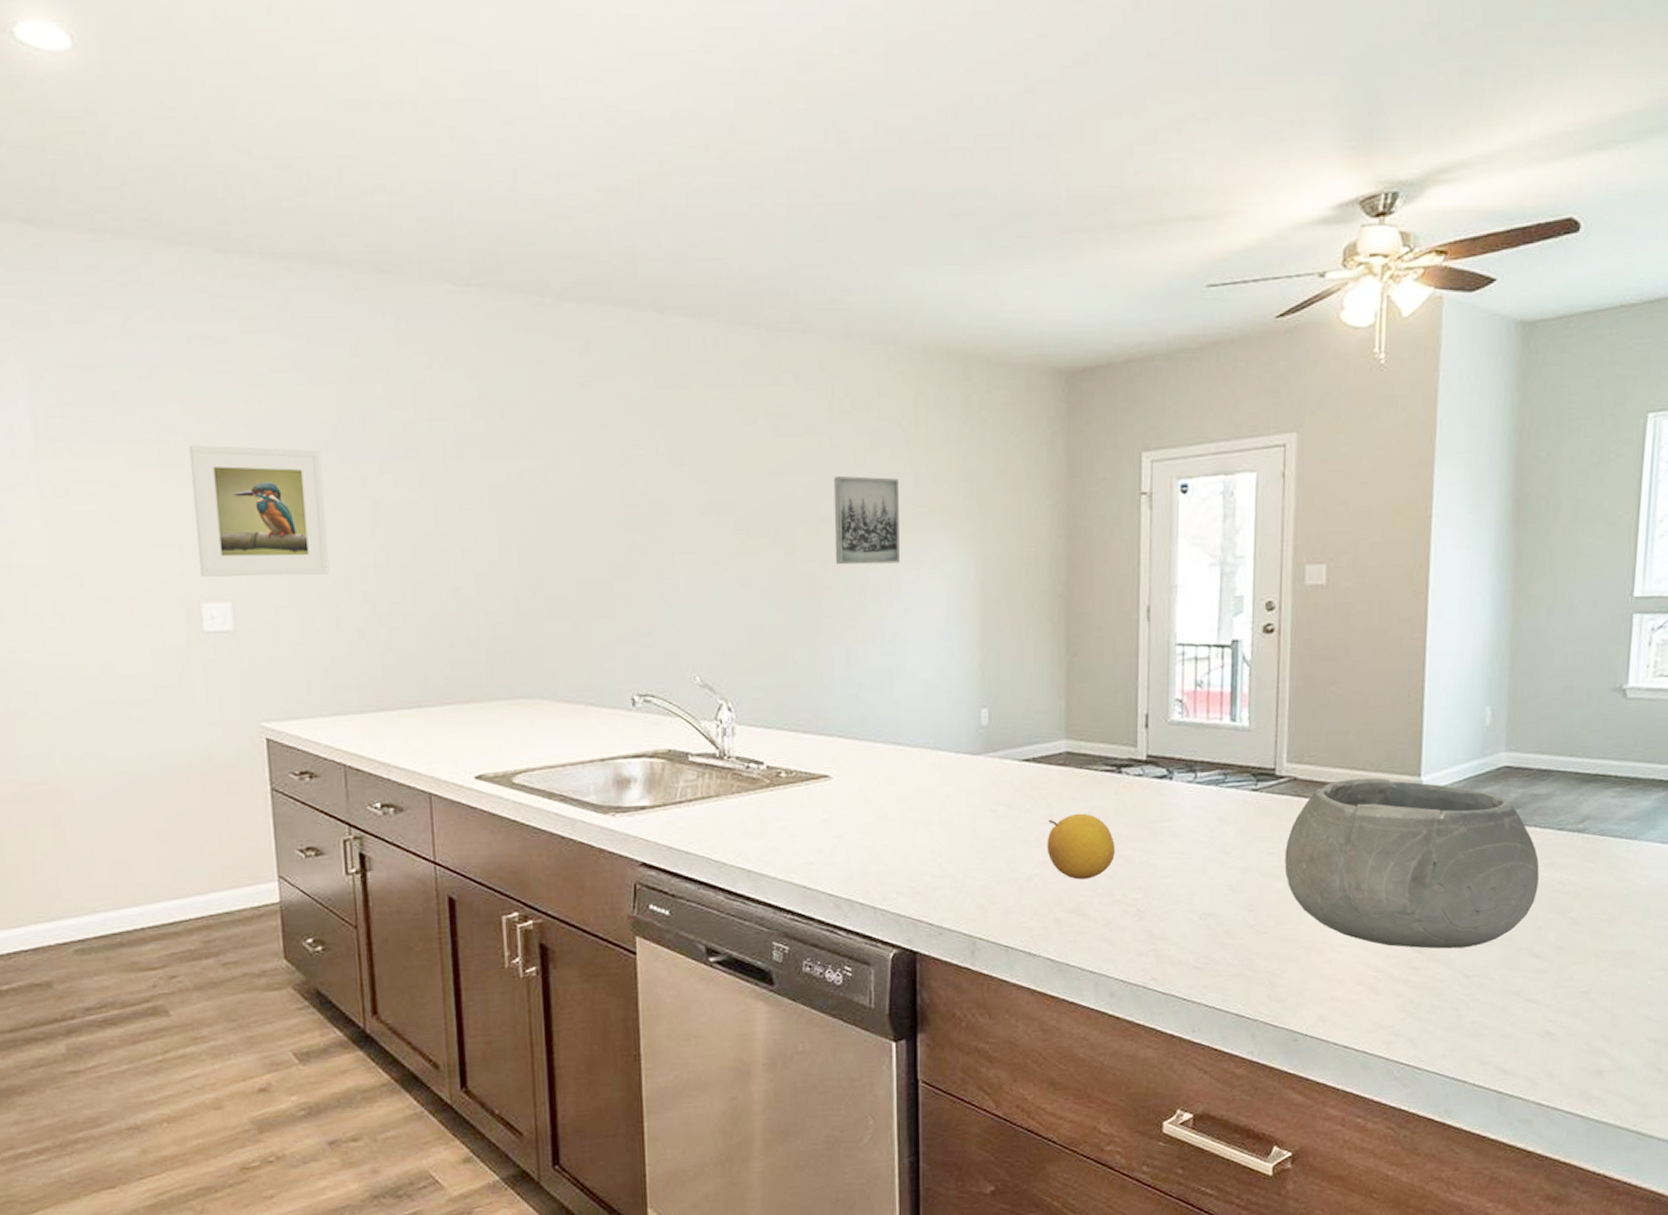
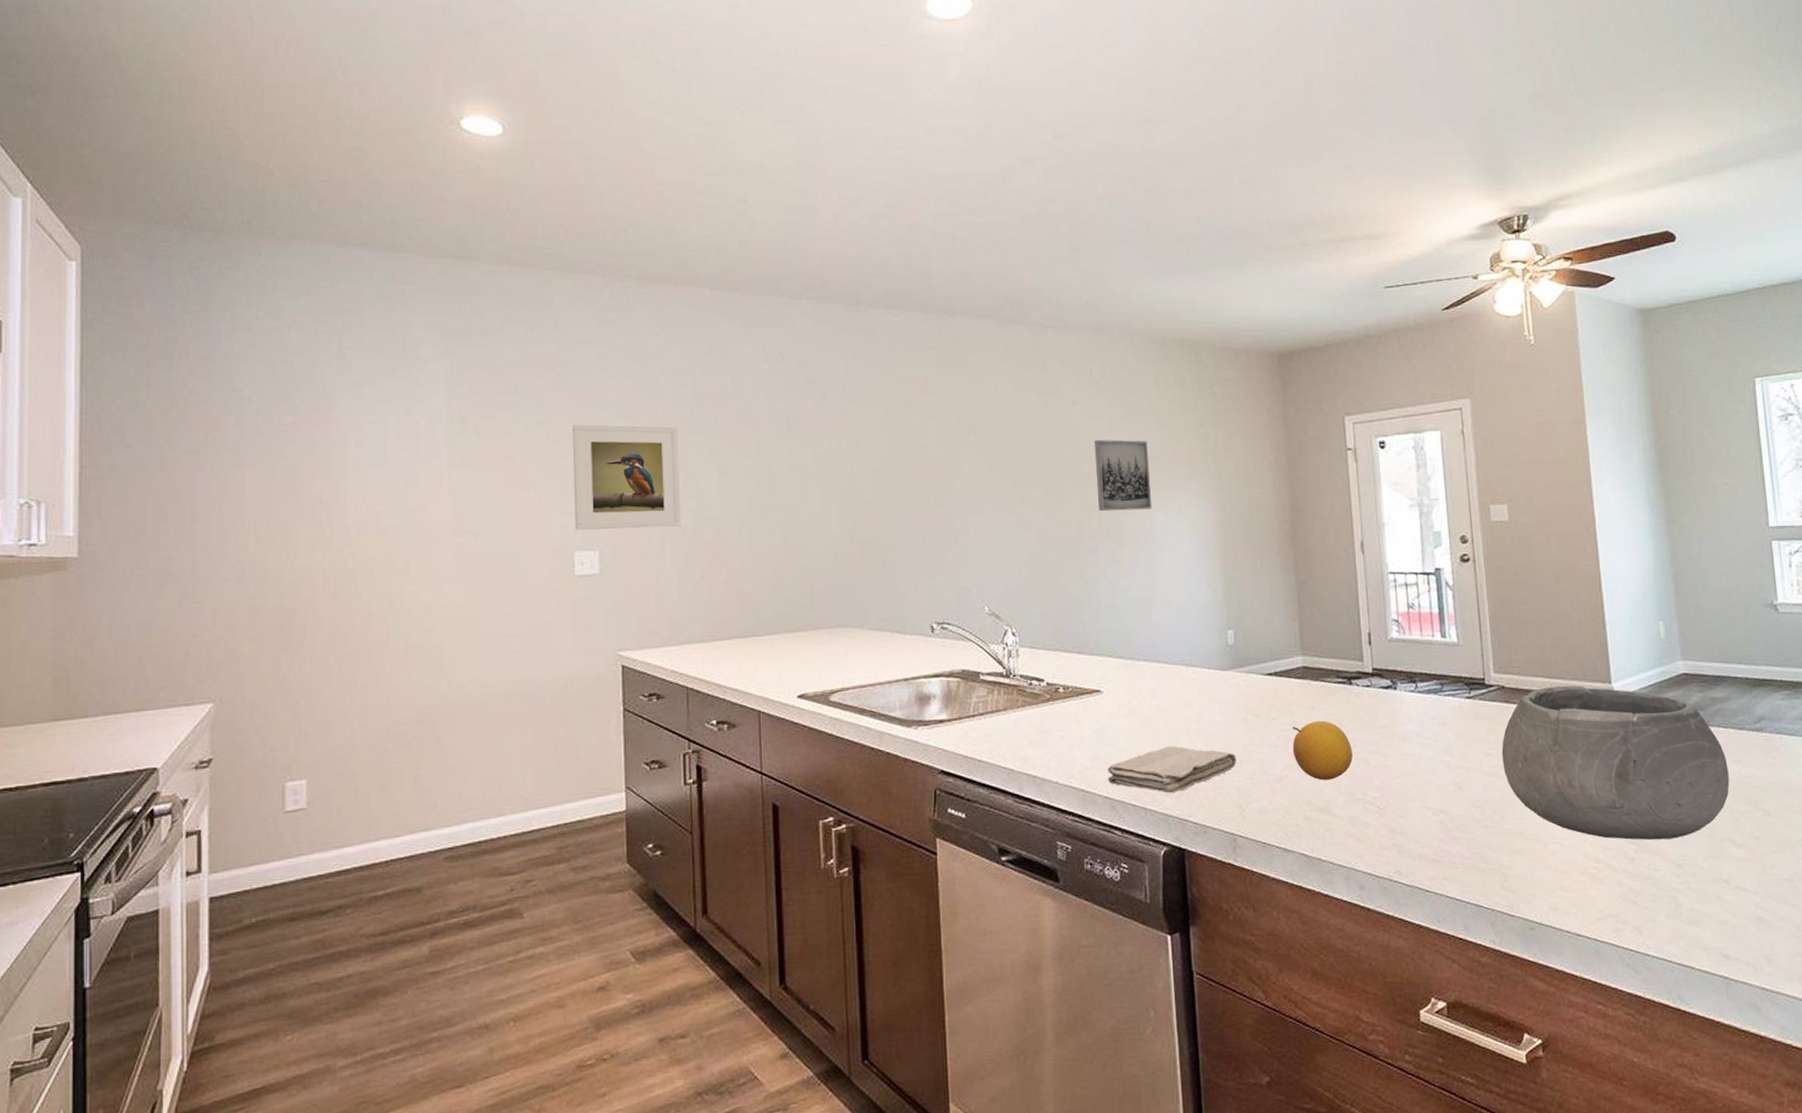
washcloth: none [834,839,982,891] -> present [1108,745,1237,793]

